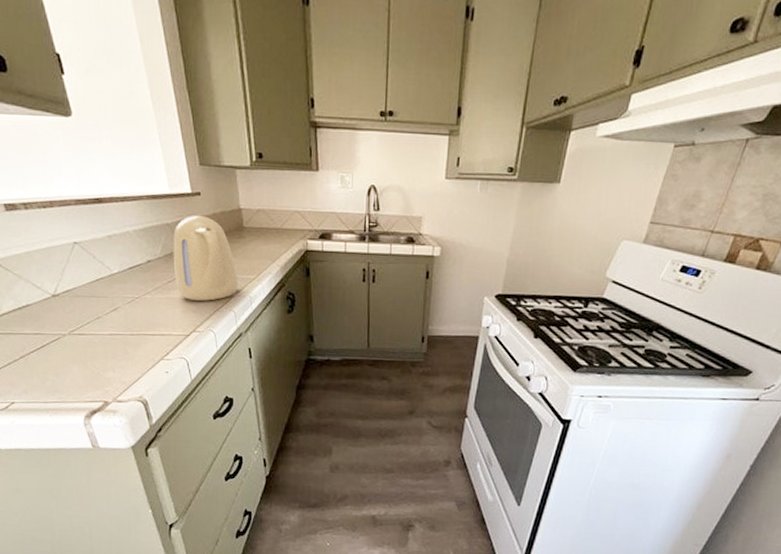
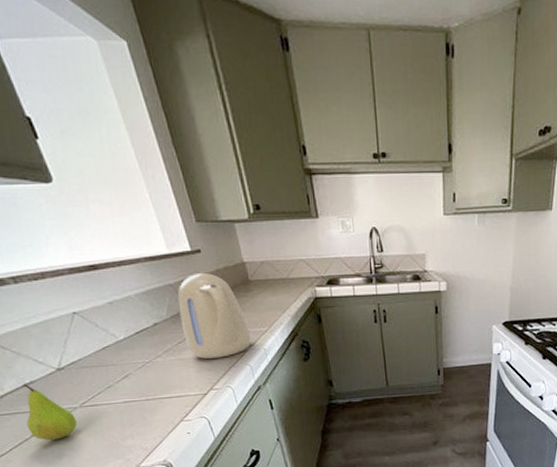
fruit: none [18,305,65,365] -> present [23,383,78,441]

